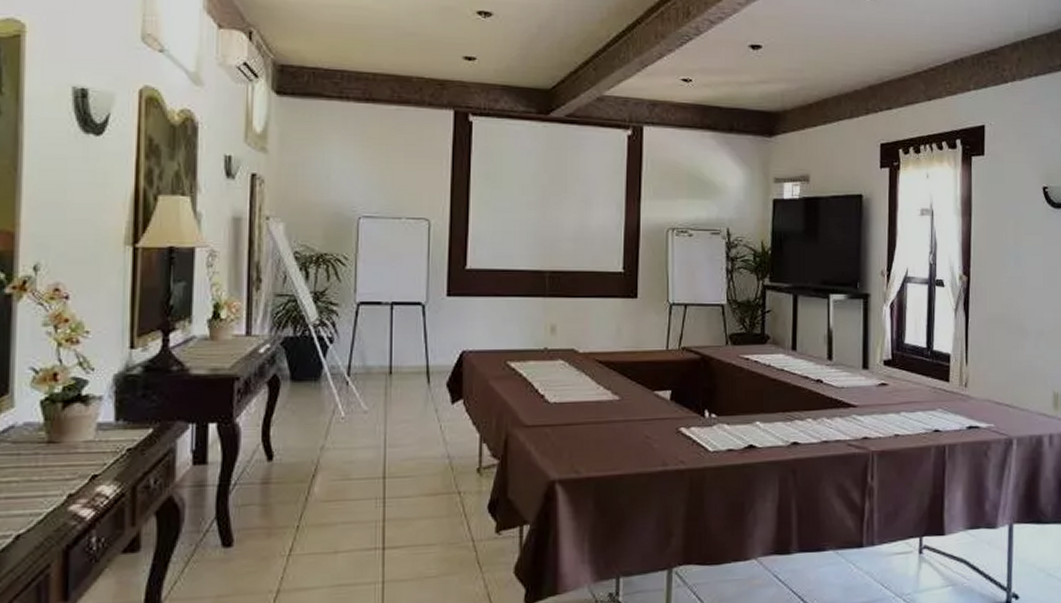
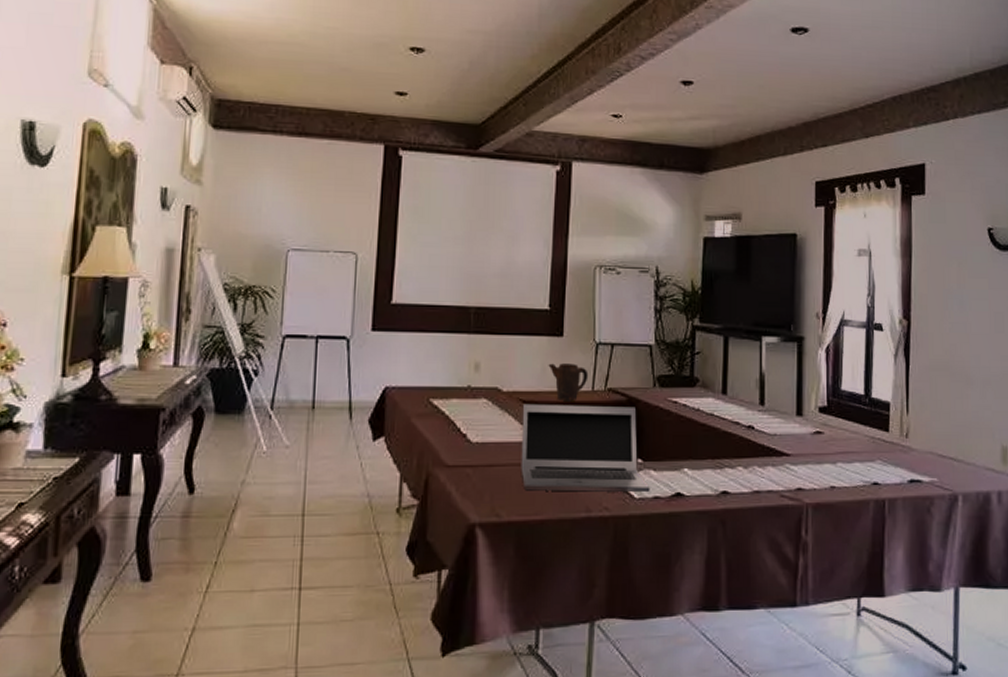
laptop: none [598,363,724,448] -> present [521,403,650,493]
pitcher: none [623,324,663,360] -> present [548,363,589,401]

